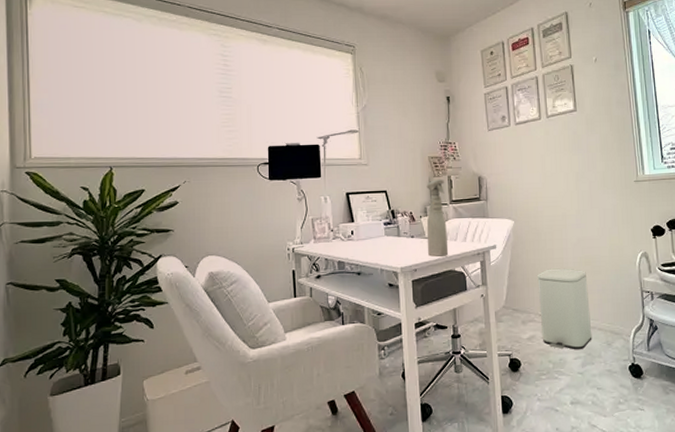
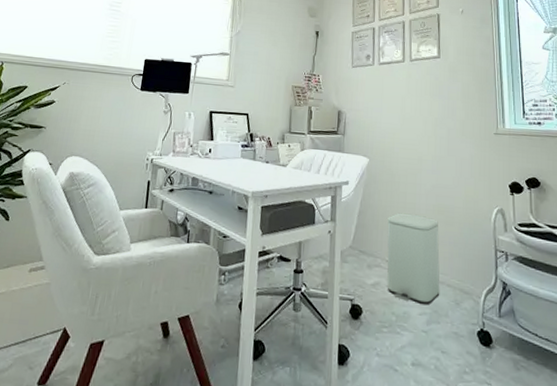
spray bottle: present [426,179,449,257] -> none [280,108,305,186]

